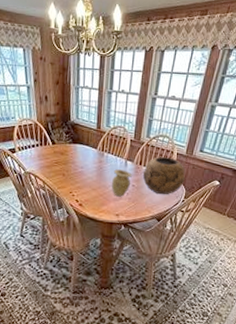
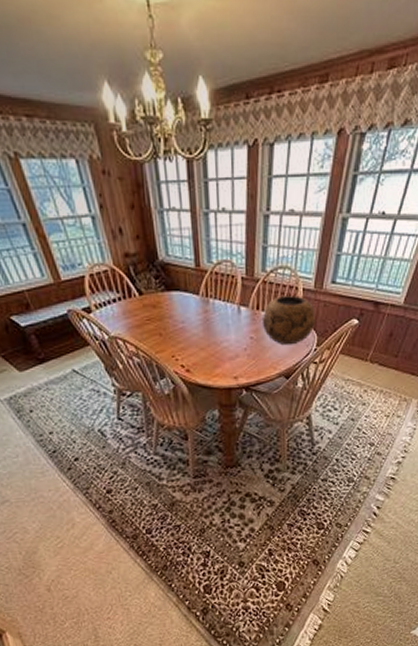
vase: present [111,169,133,197] -> none [223,318,250,354]

